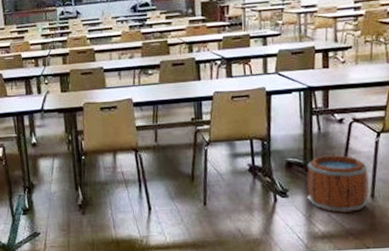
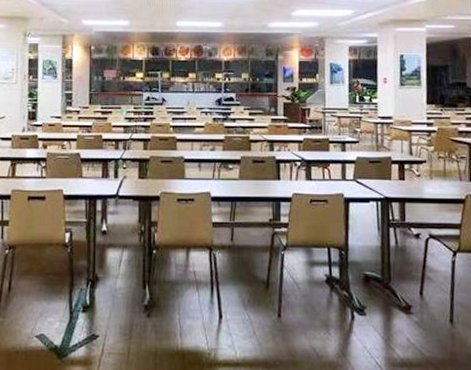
bucket: present [306,155,368,213] -> none [384,271,447,339]

